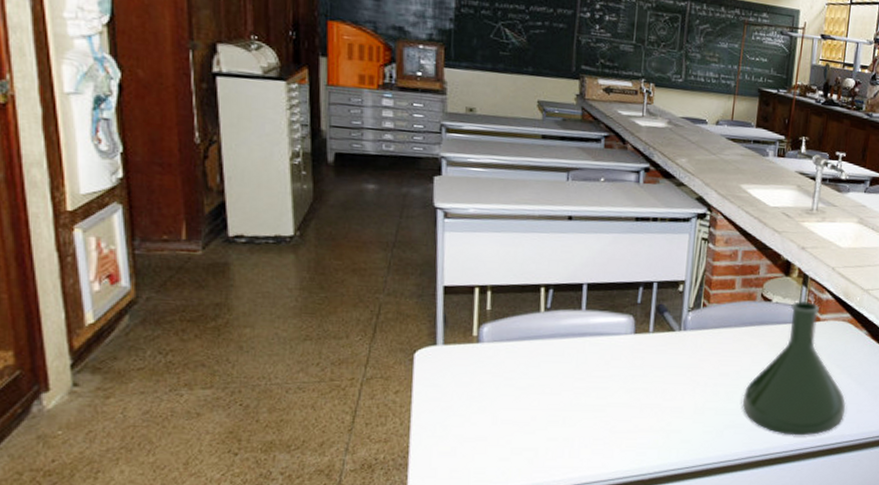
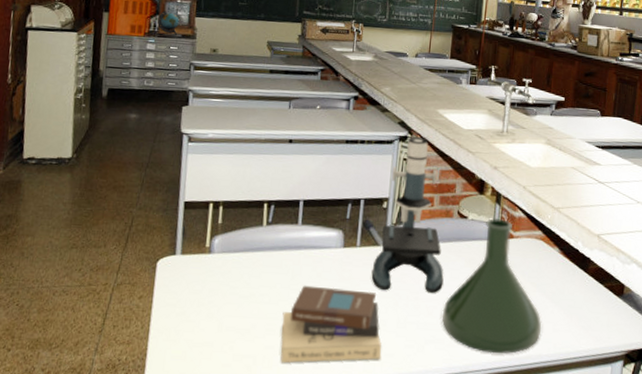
globe: none [394,58,429,94] -> present [157,11,183,39]
books: none [566,374,678,455] -> present [280,285,382,363]
microscope: none [666,214,746,378] -> present [371,137,444,293]

